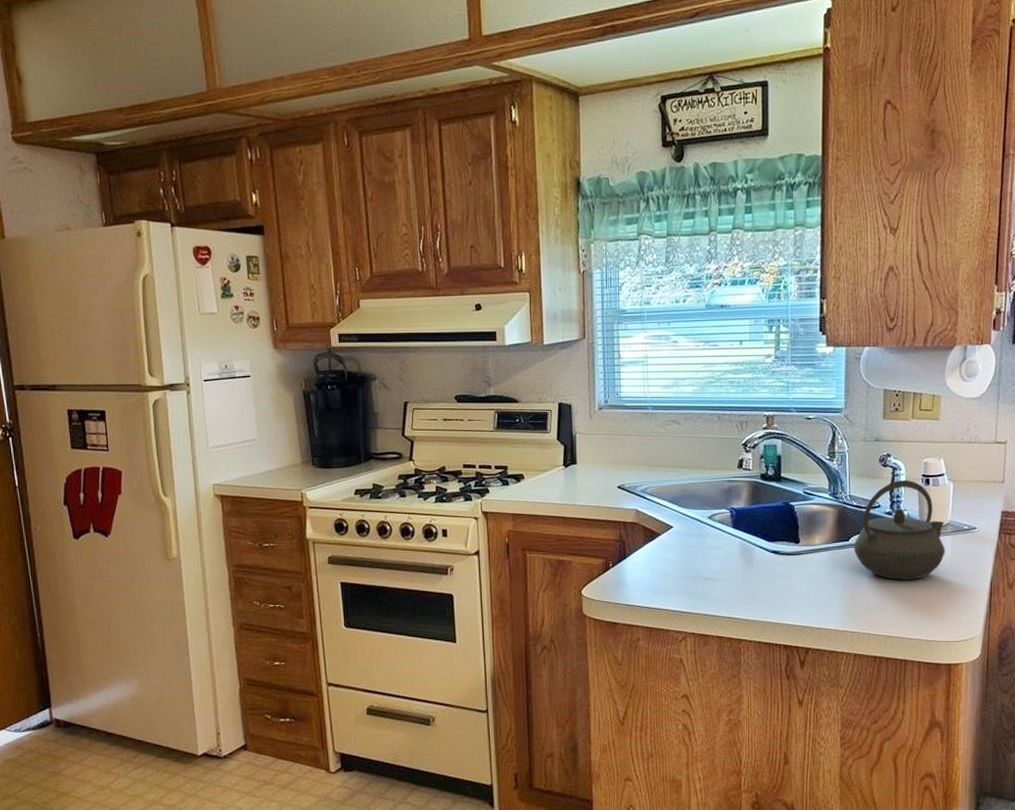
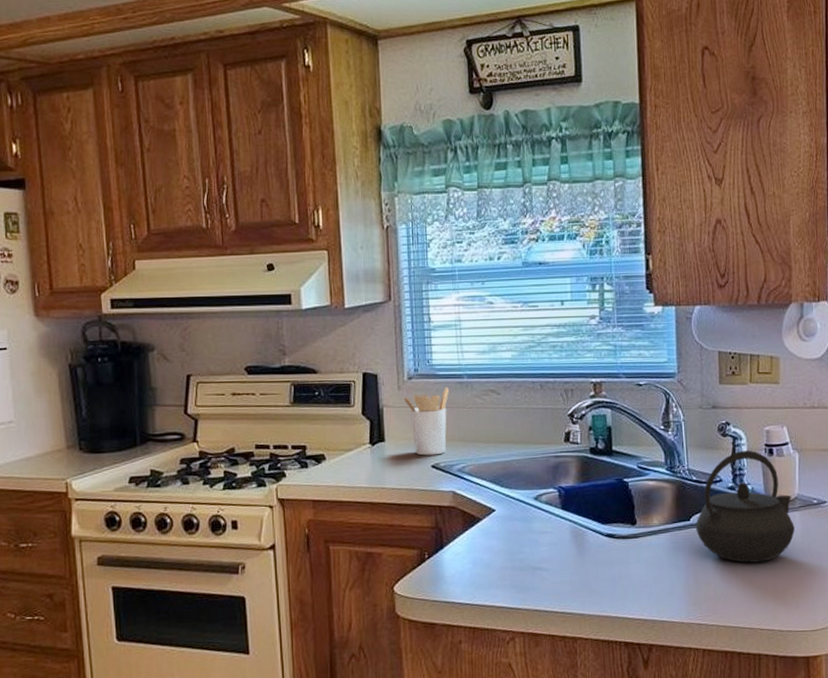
utensil holder: none [594,417,636,477] -> present [403,387,450,456]

